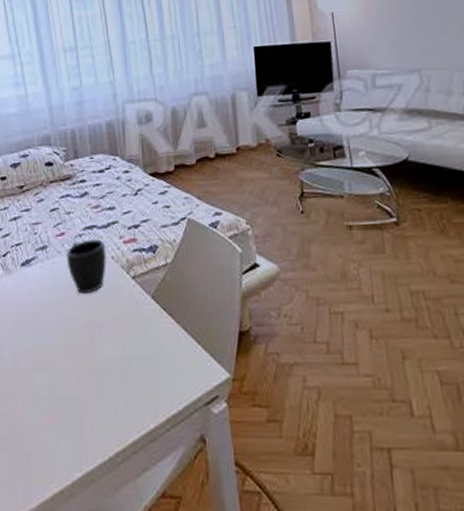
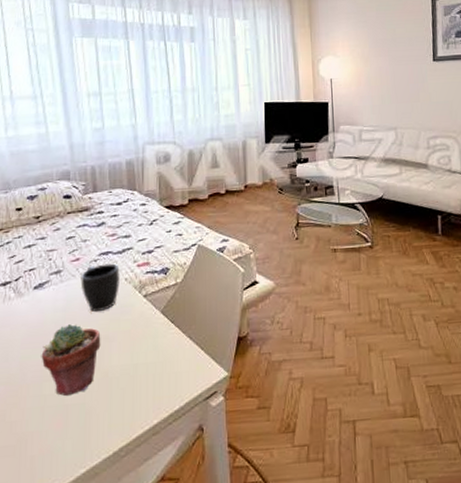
potted succulent: none [31,307,90,387] -> present [41,324,101,396]

